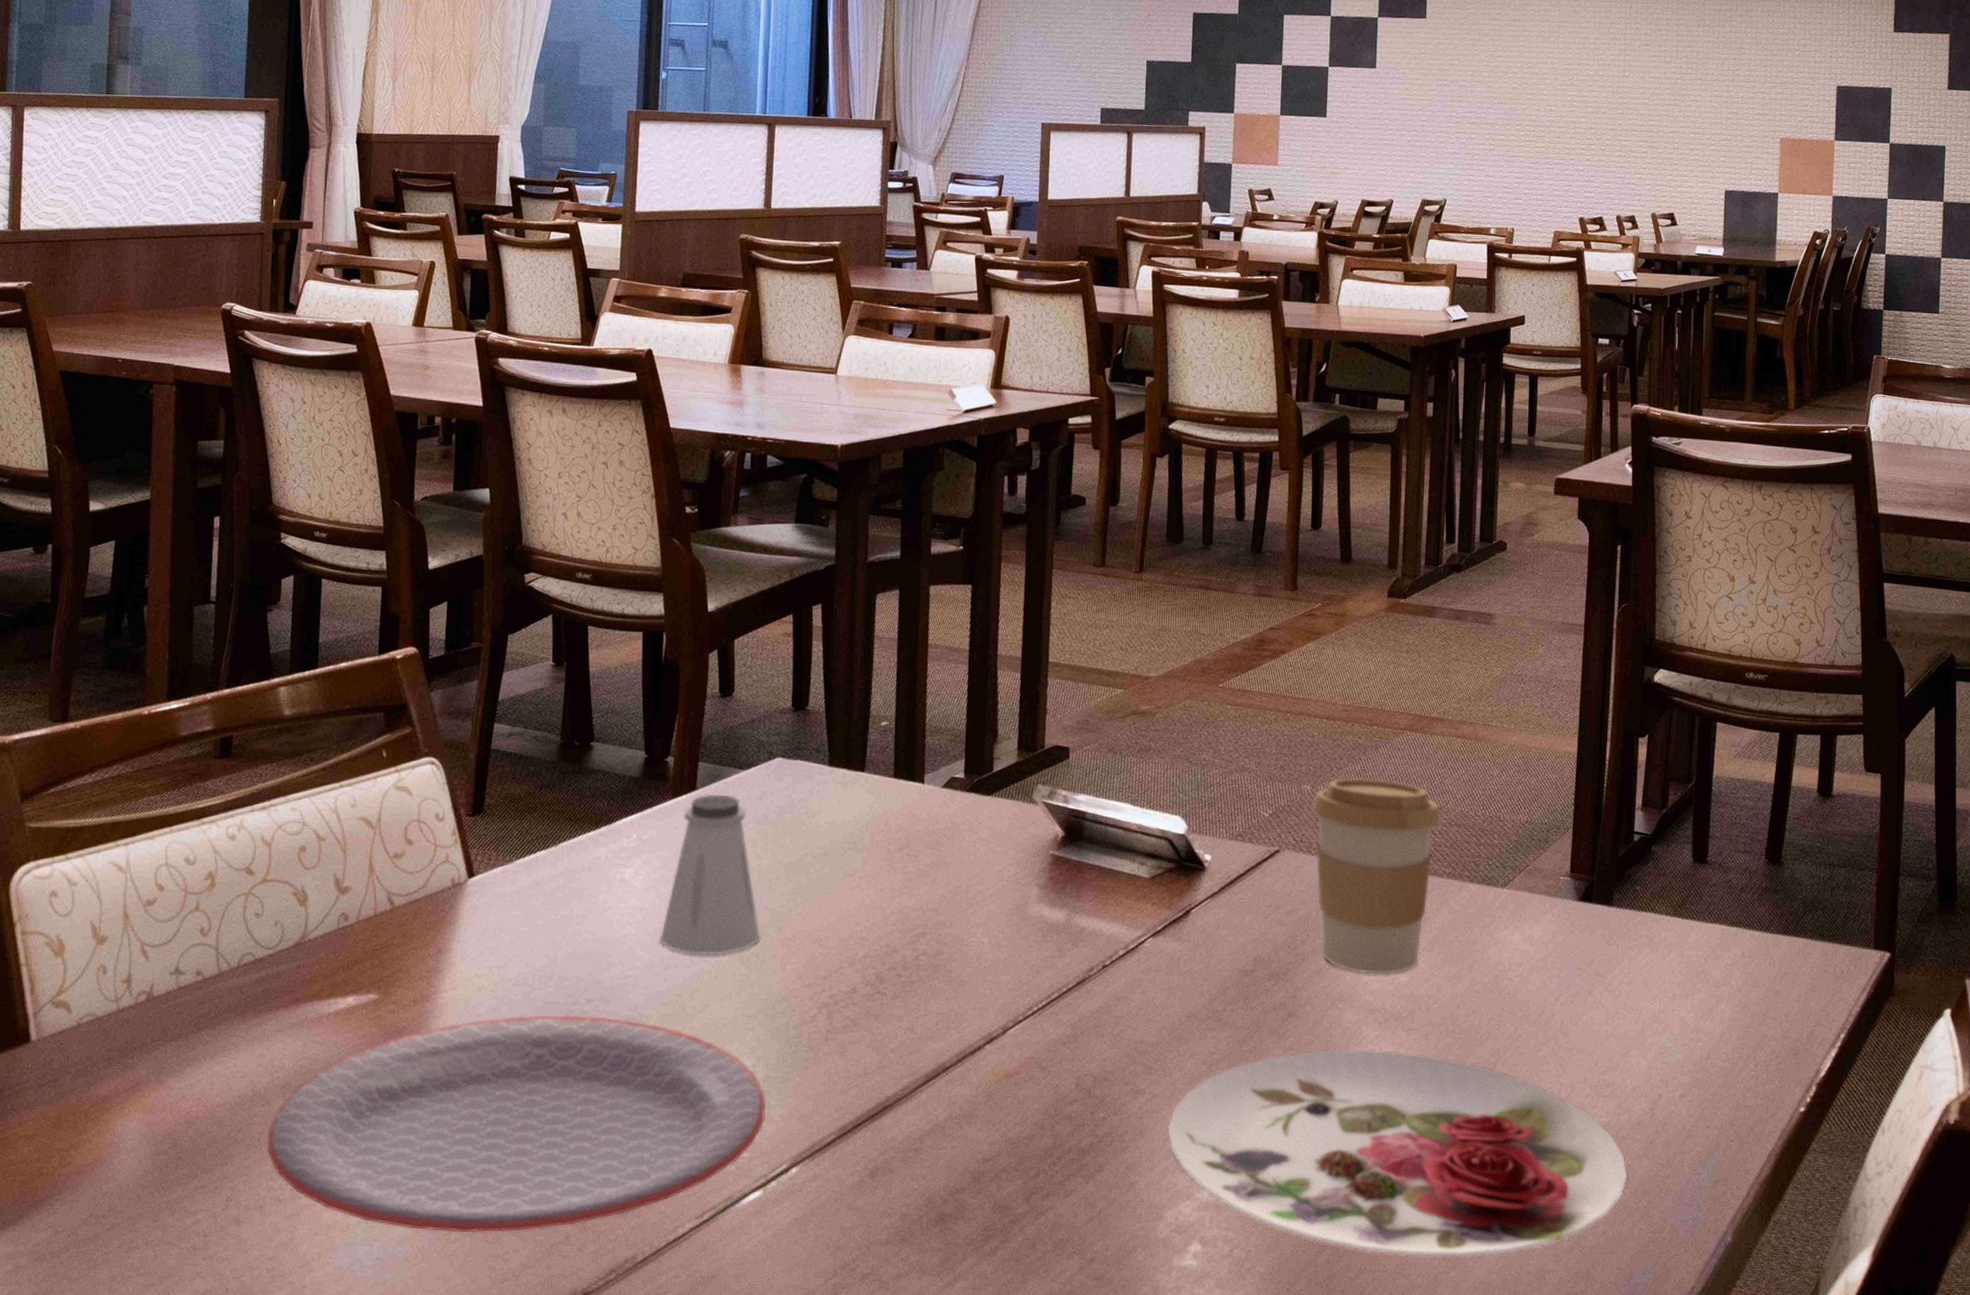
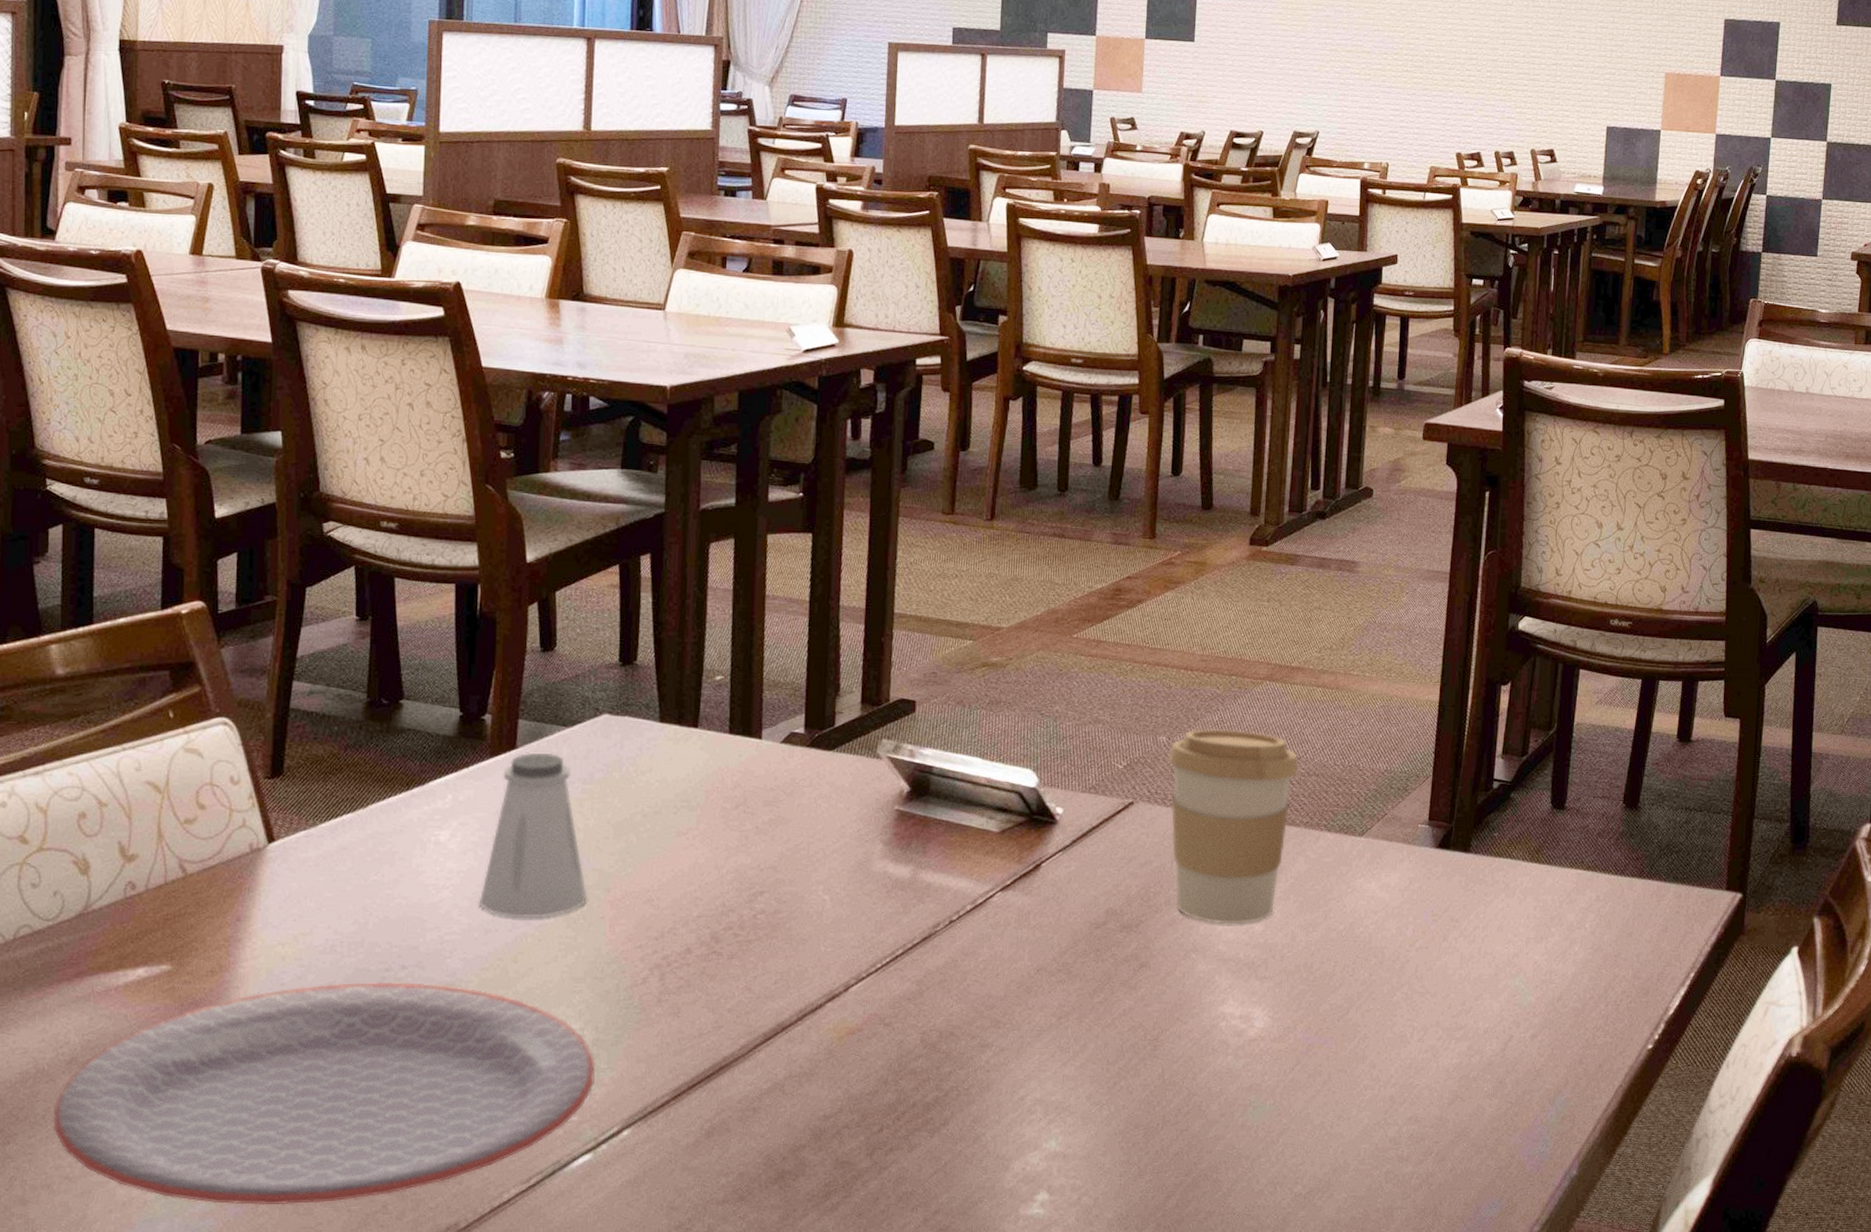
plate: present [1167,1049,1628,1257] -> none [1015,999,1477,1198]

